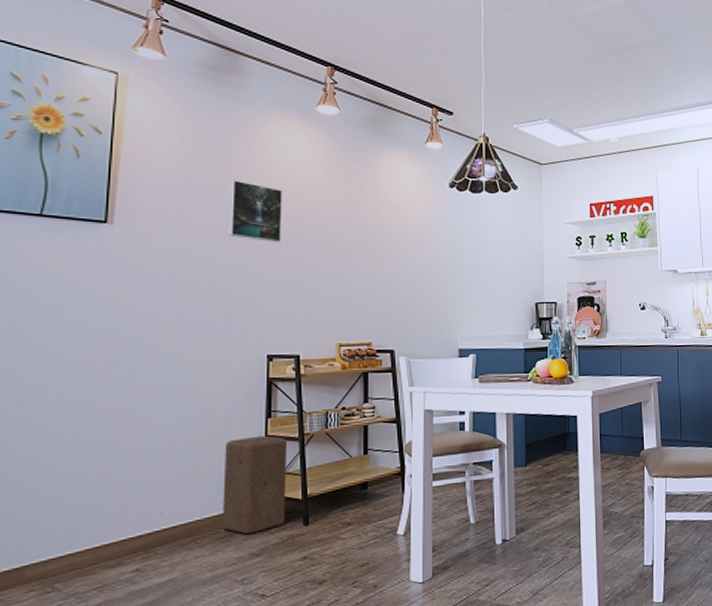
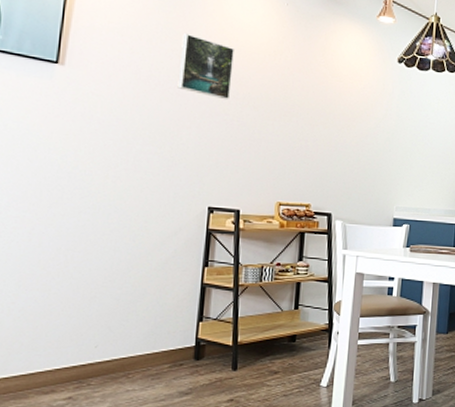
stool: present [221,435,288,535] -> none [153,283,223,374]

